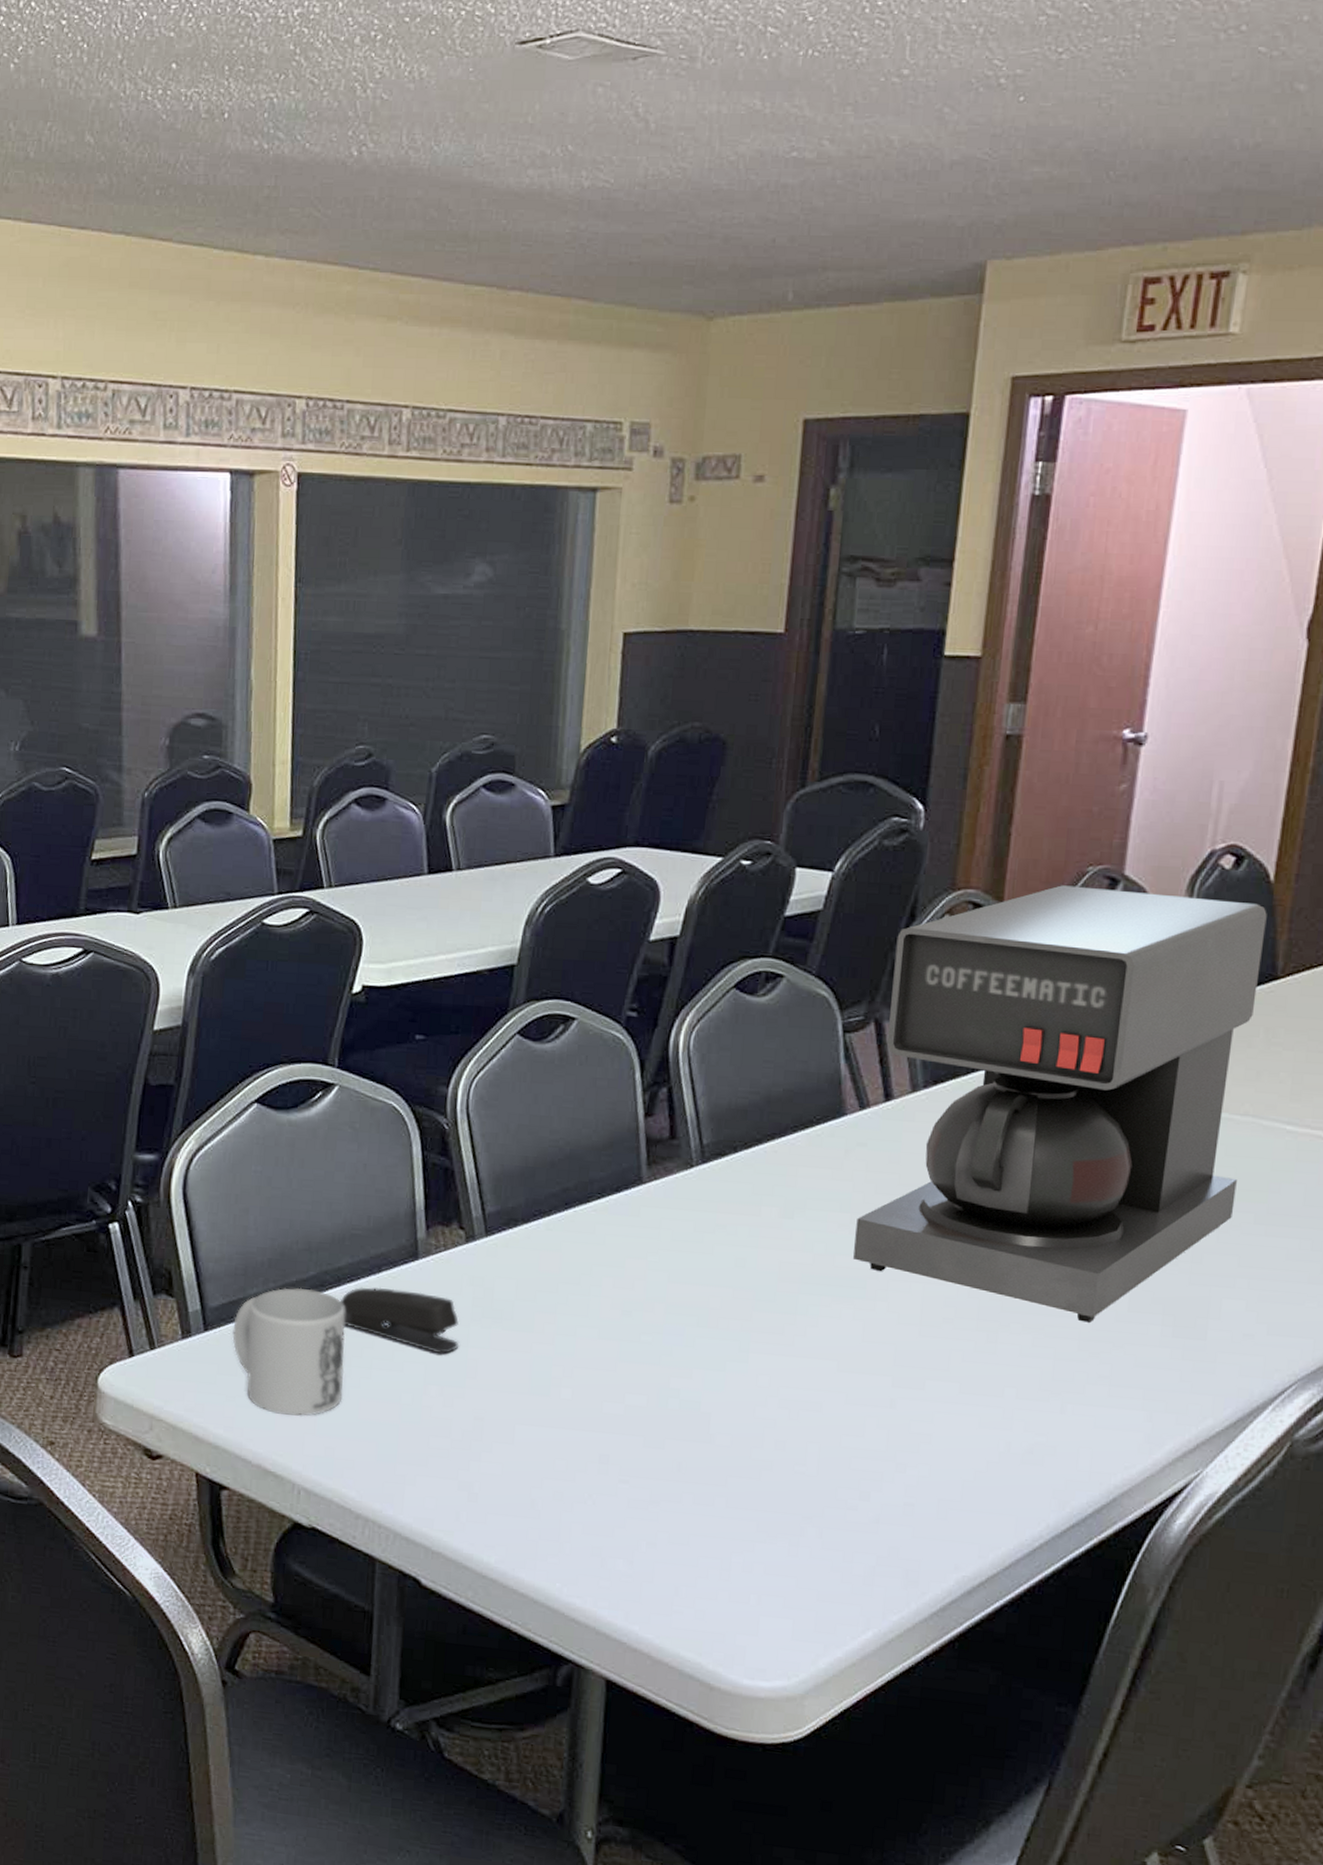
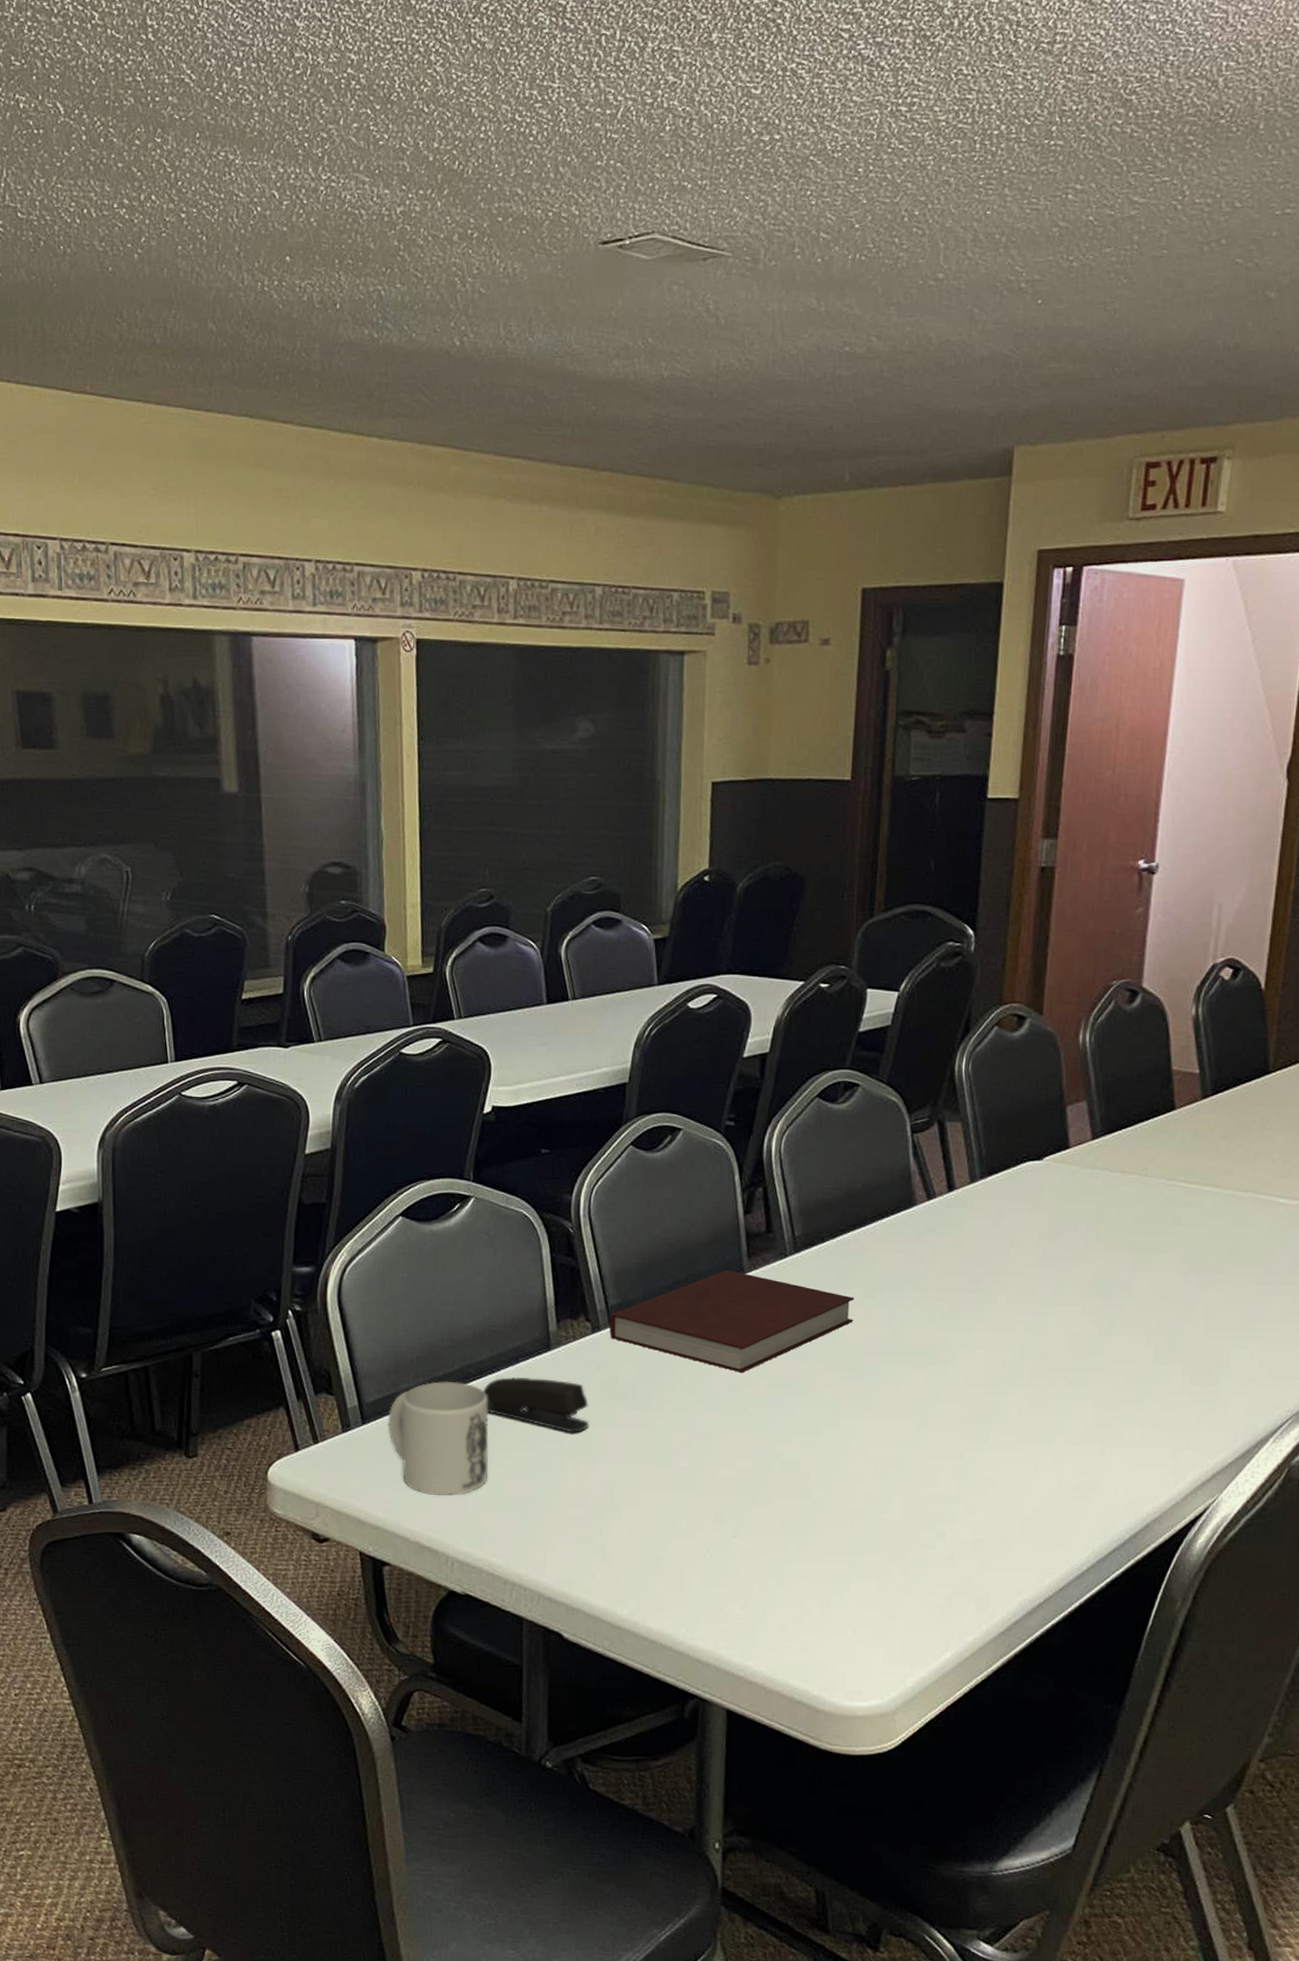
notebook: none [486,1178,770,1297] -> present [610,1269,855,1374]
coffee maker: present [853,885,1267,1323] -> none [926,998,1260,1375]

